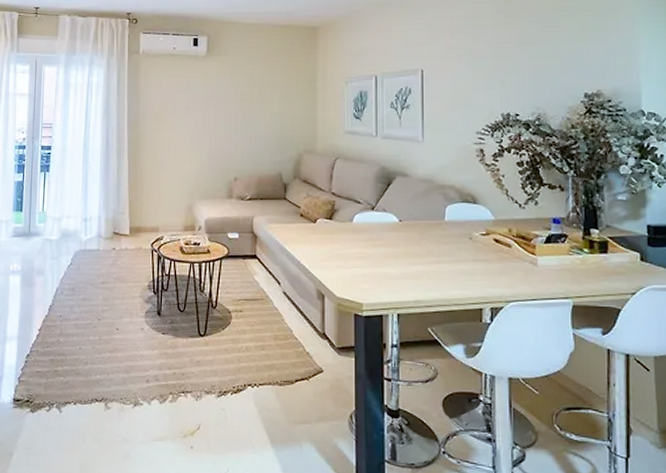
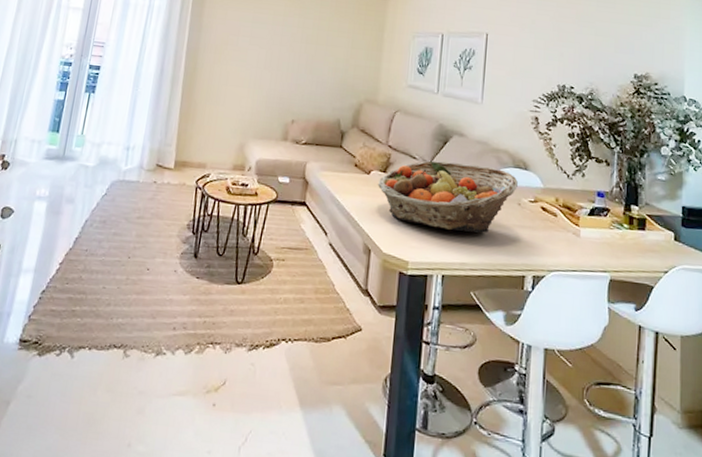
fruit basket: none [324,203,467,271] -> present [377,160,518,233]

